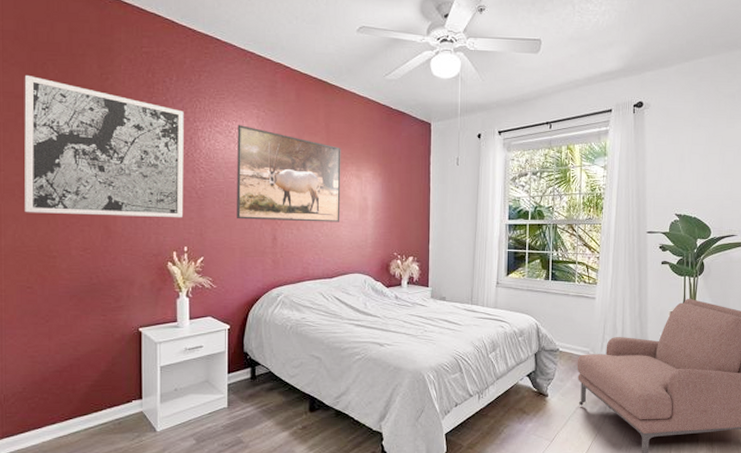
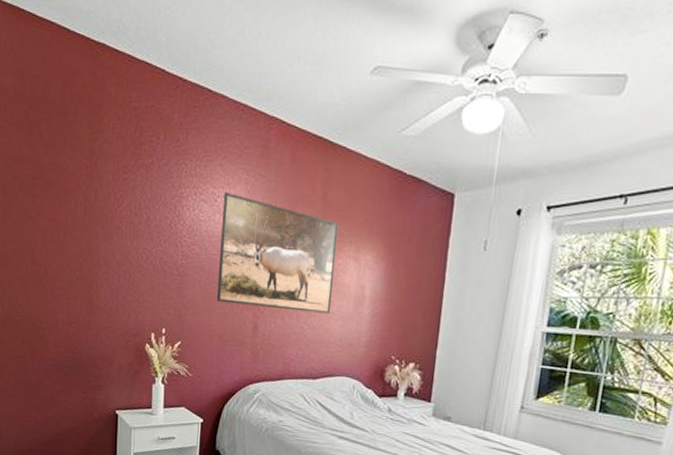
wall art: present [24,74,184,217] -> none [19,135,169,296]

